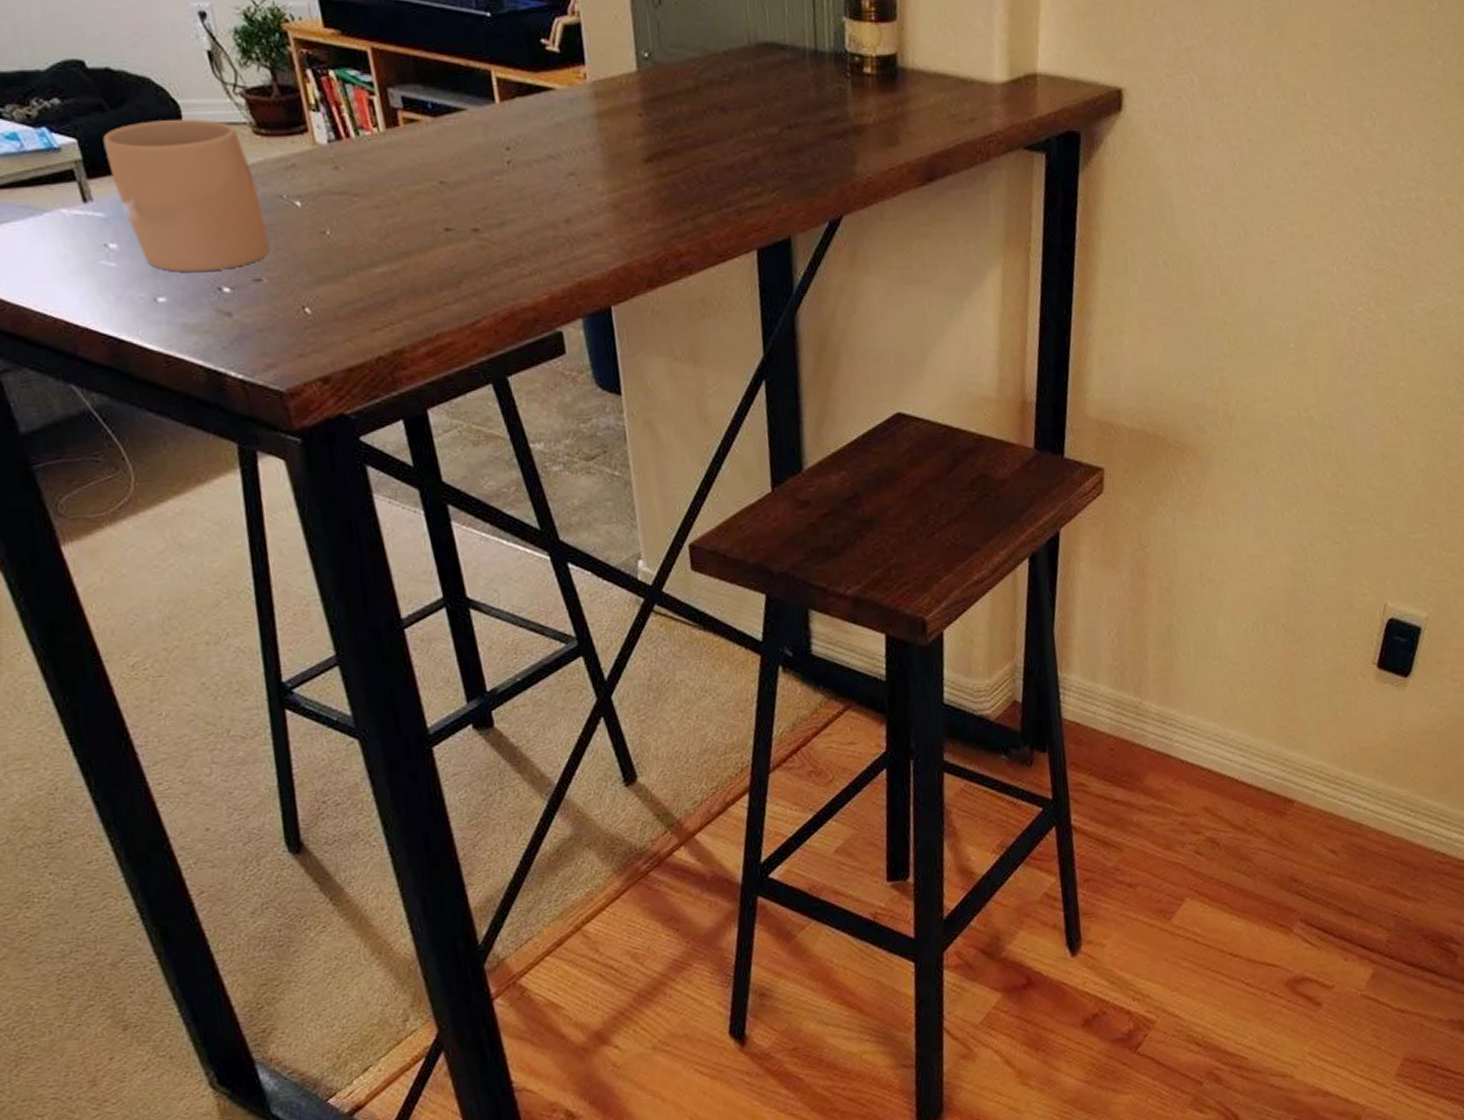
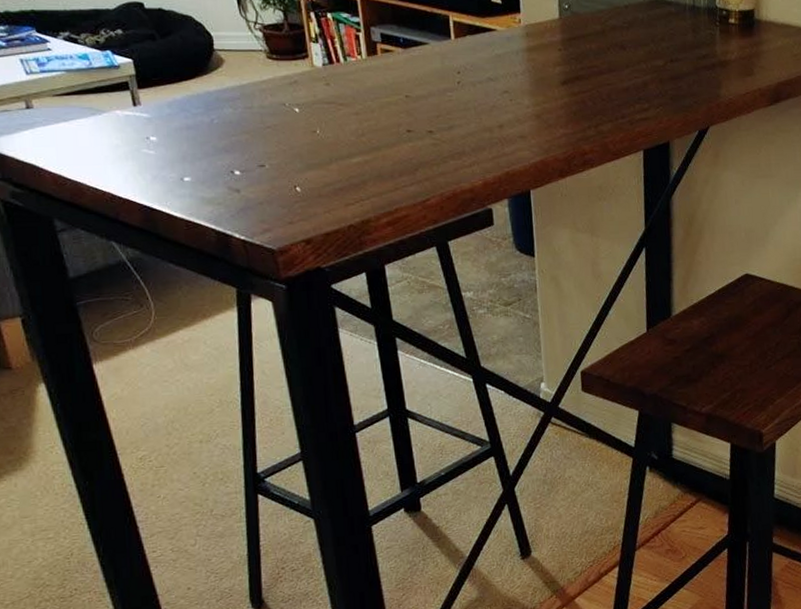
mug: present [102,119,270,273] -> none [152,47,272,160]

